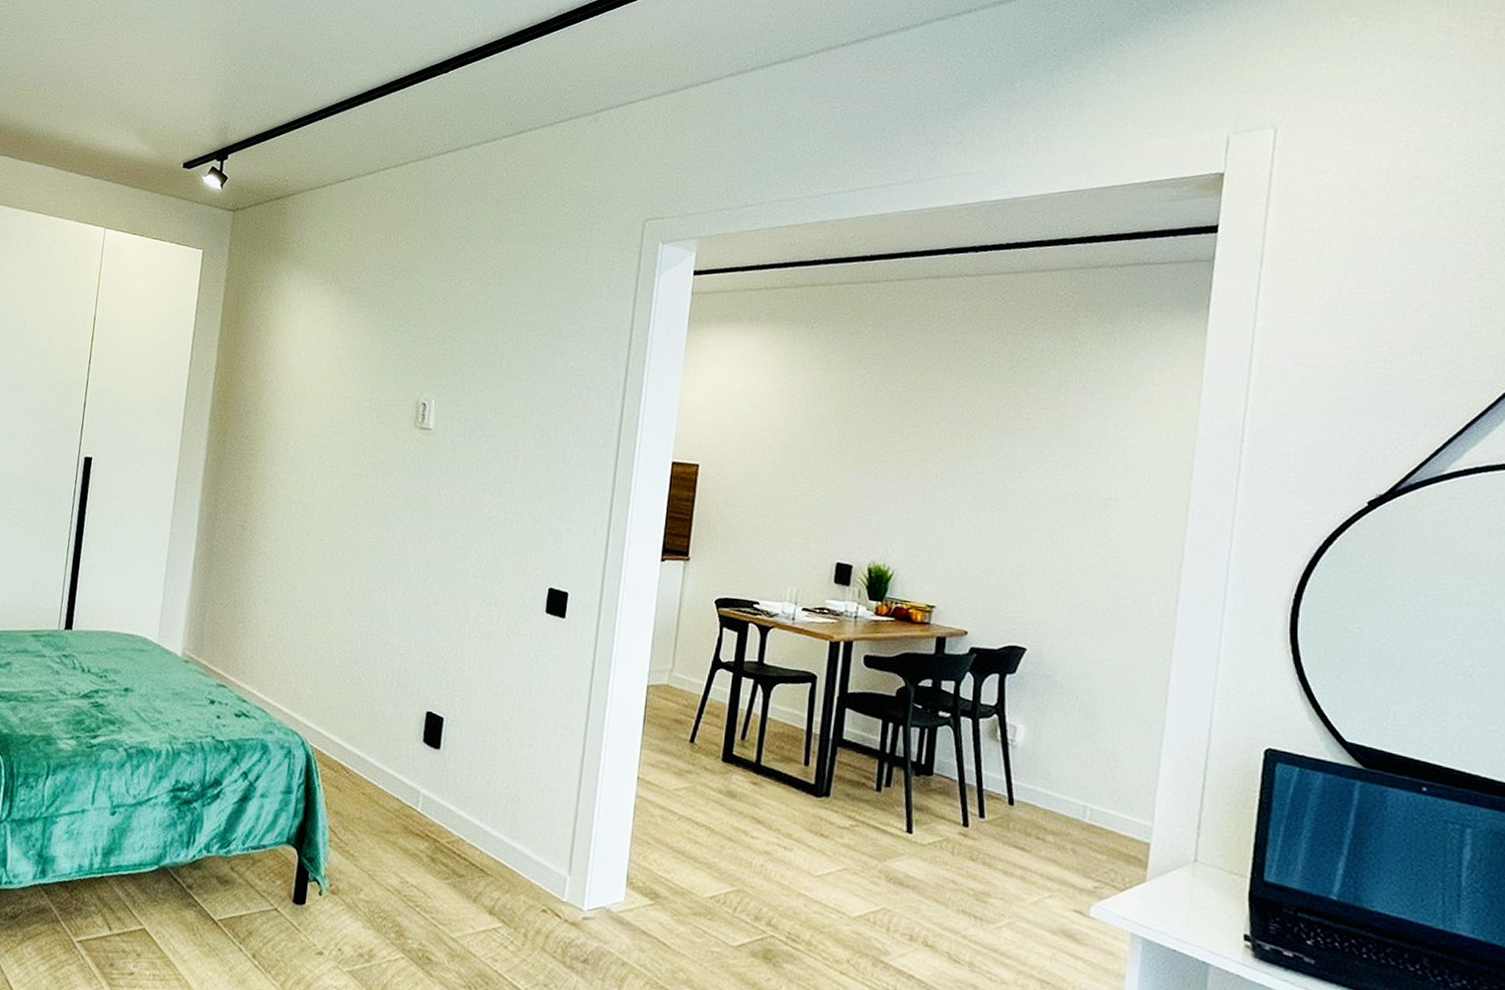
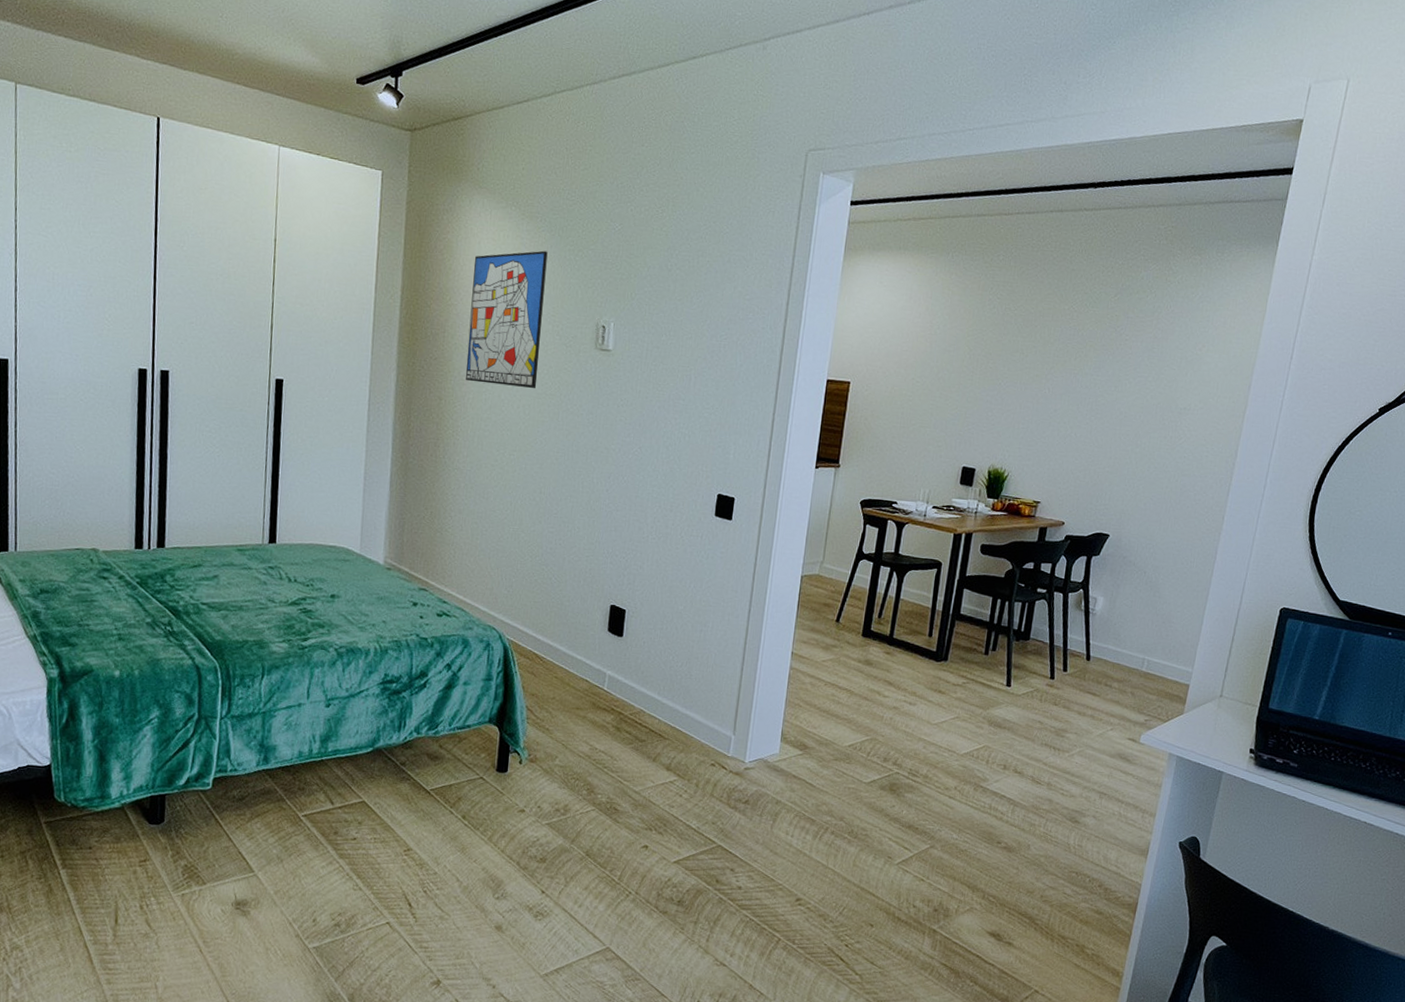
wall art: none [277,326,367,470] -> present [466,250,548,389]

